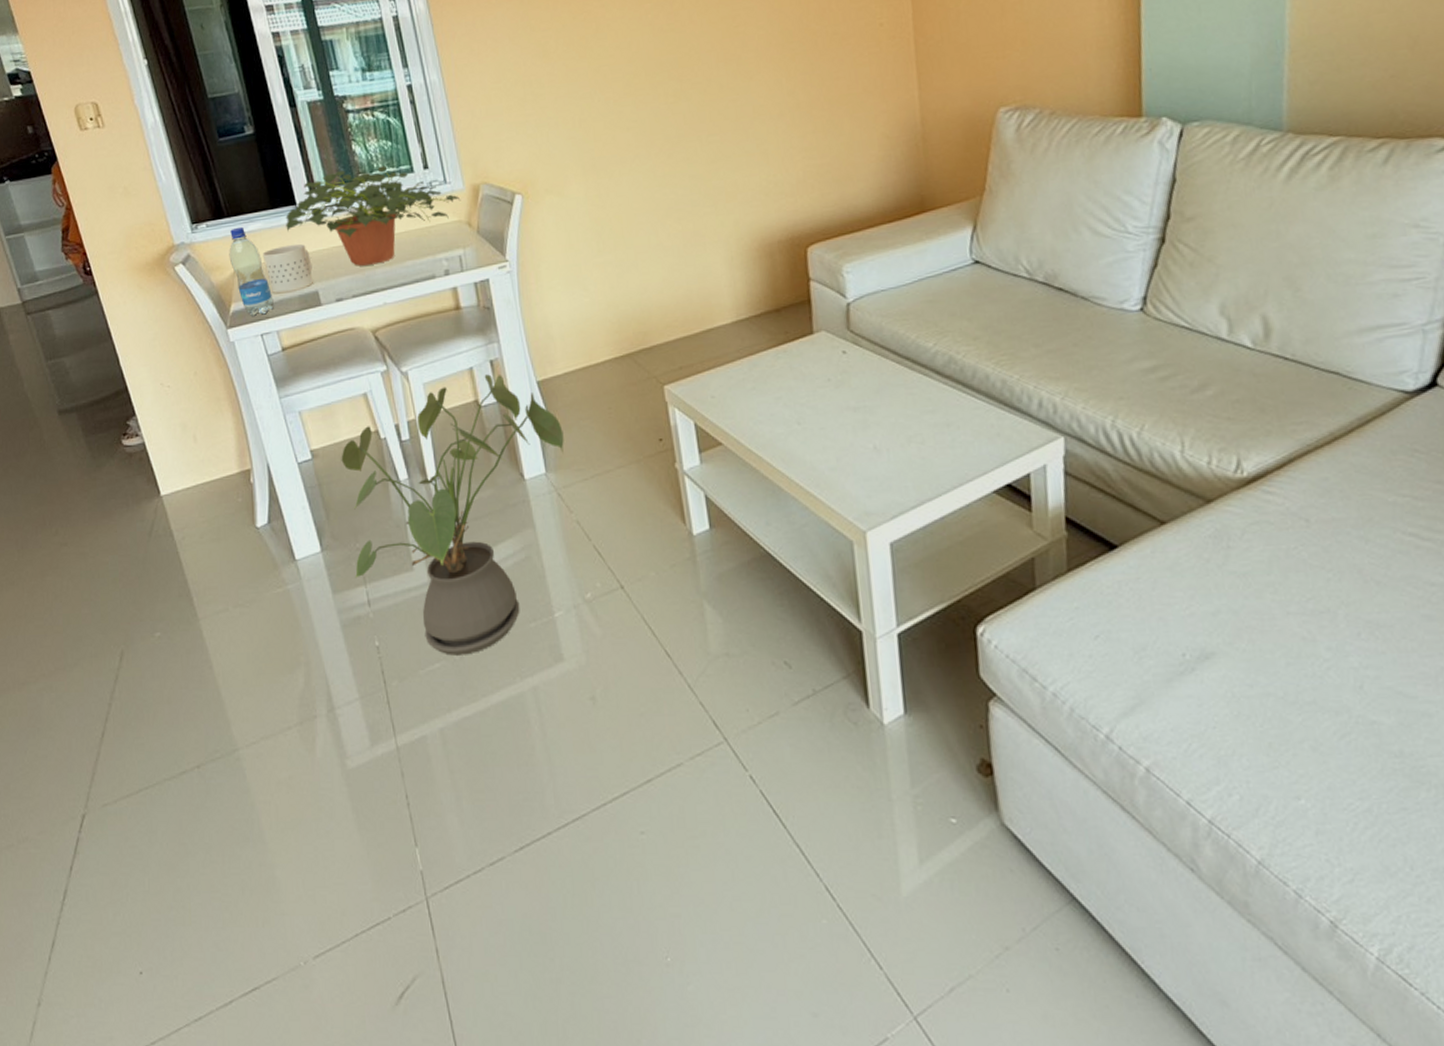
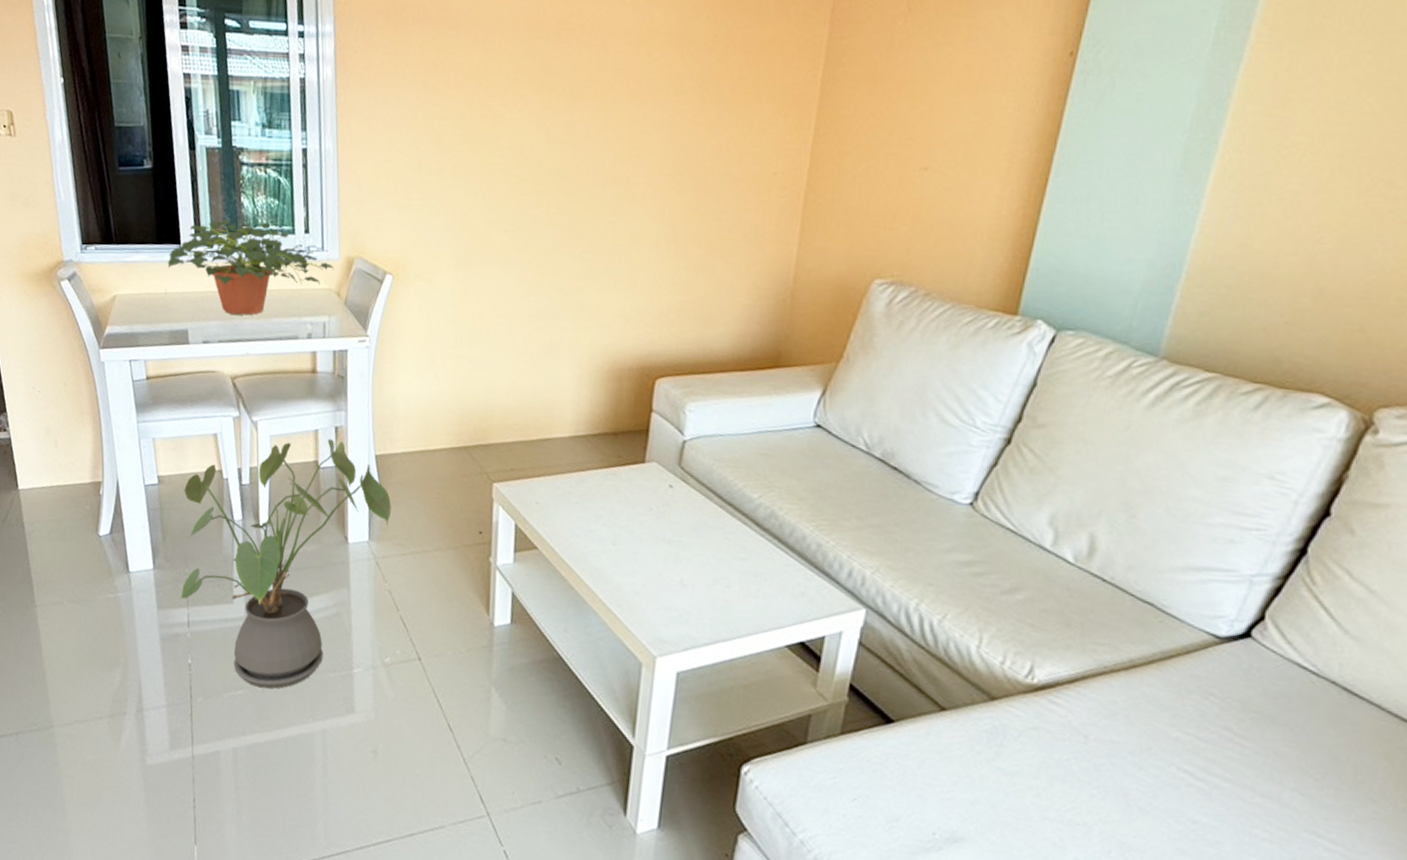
bottle: present [229,226,274,317] -> none [111,255,146,343]
mug: present [262,243,313,294] -> none [142,280,186,326]

